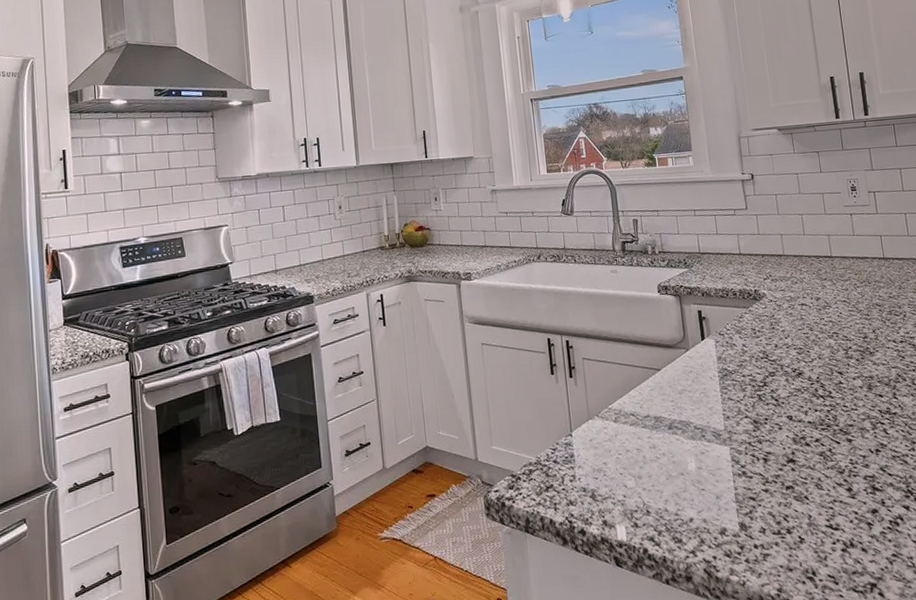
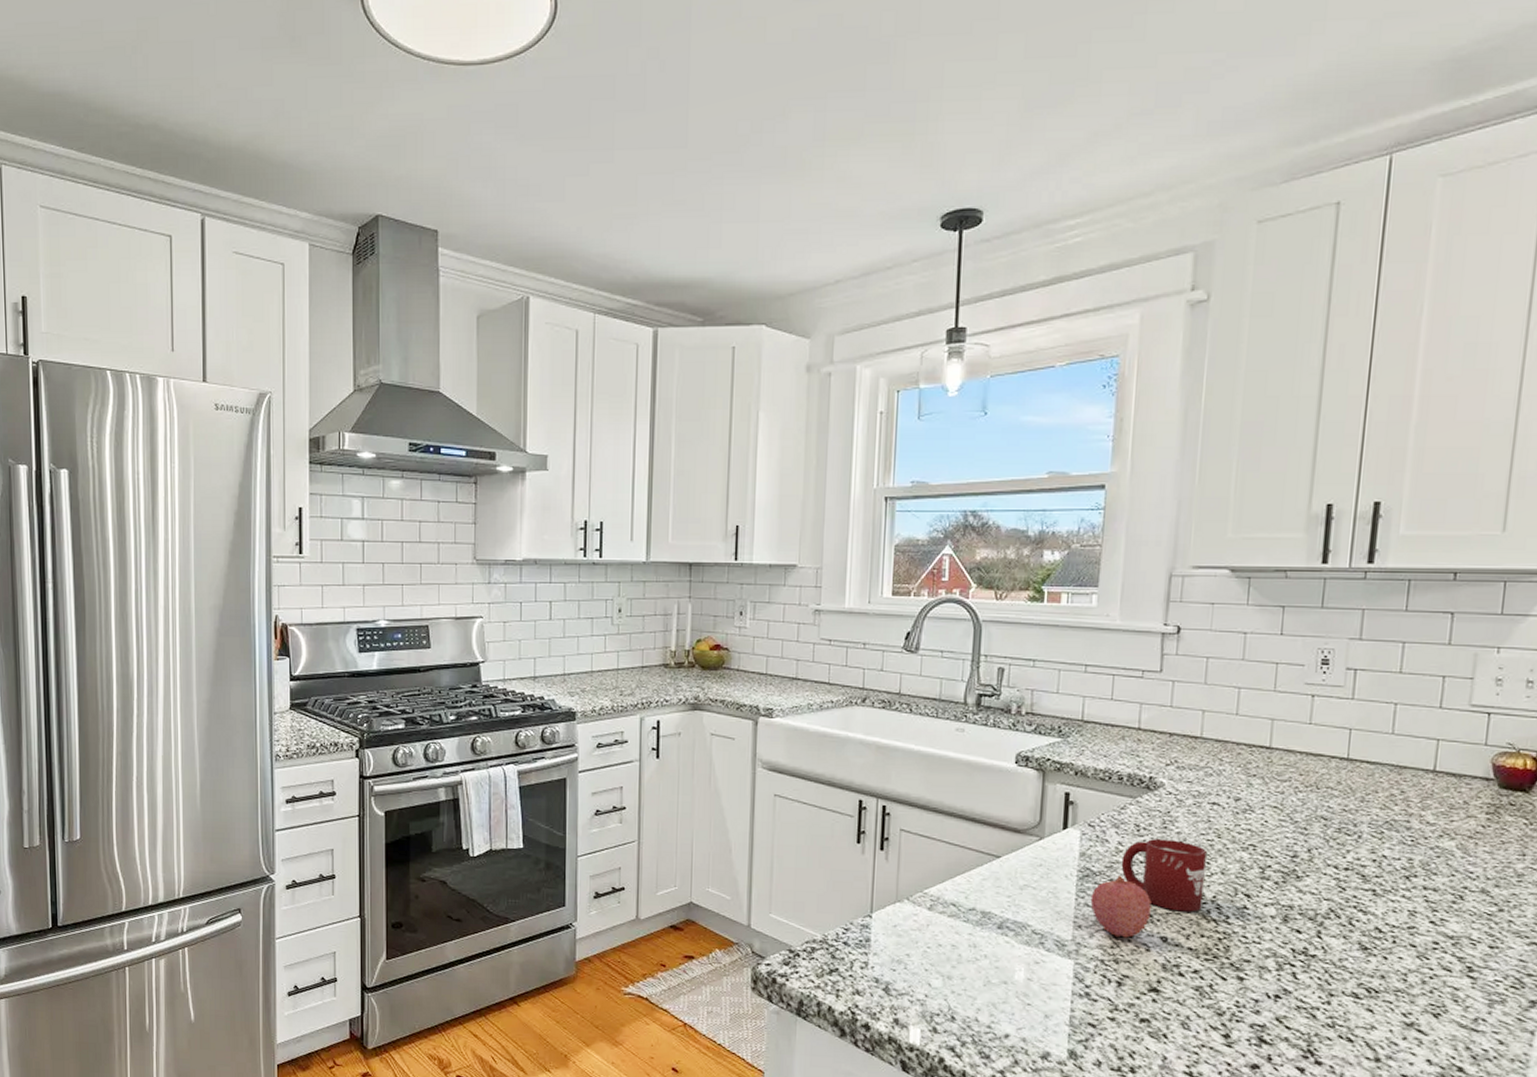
fruit: none [731,371,777,422] -> present [1090,875,1152,938]
cup: none [747,337,811,394] -> present [1121,839,1207,912]

